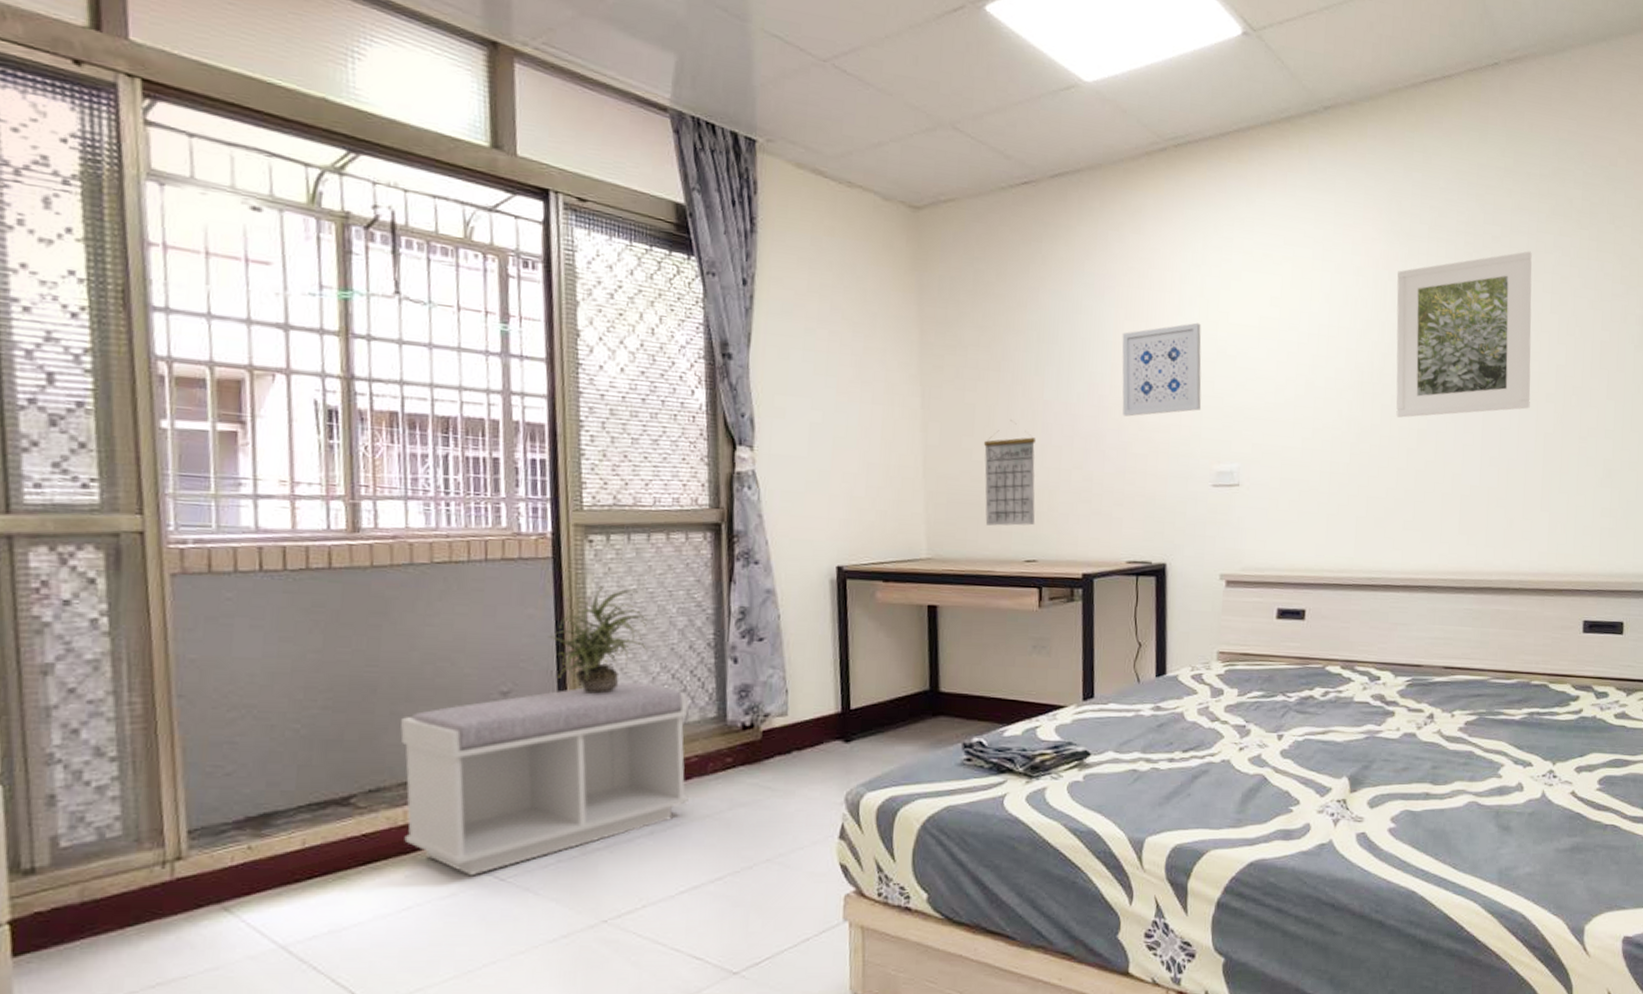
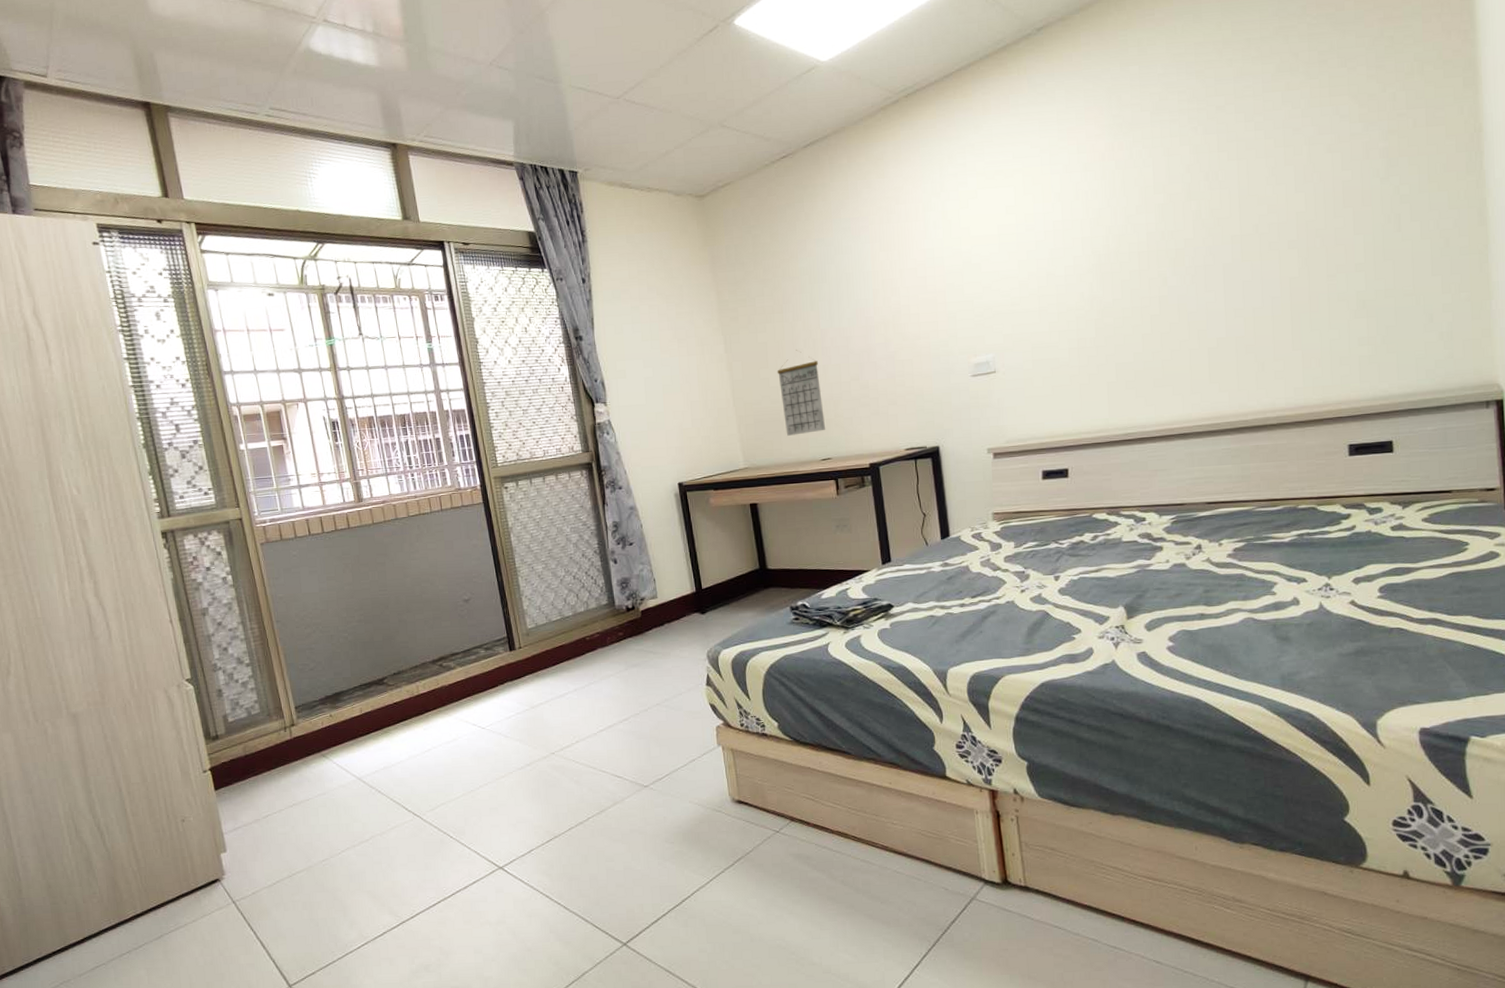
bench: present [400,681,689,876] -> none [406,584,597,727]
potted plant: present [548,586,650,694] -> none [488,518,555,596]
wall art: present [1122,322,1202,417] -> none [879,241,955,331]
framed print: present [1396,251,1532,418] -> none [1124,112,1272,289]

